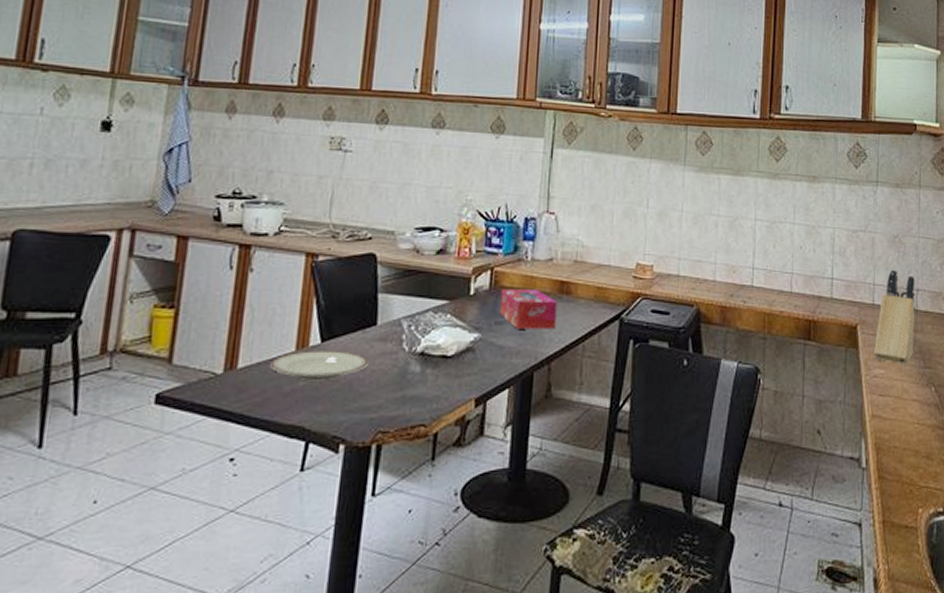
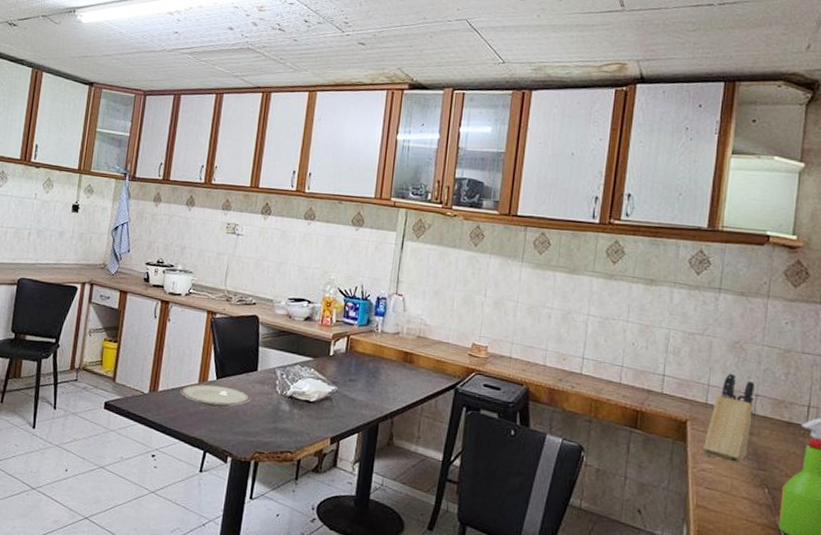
tissue box: present [500,289,558,329] -> none [353,353,402,391]

